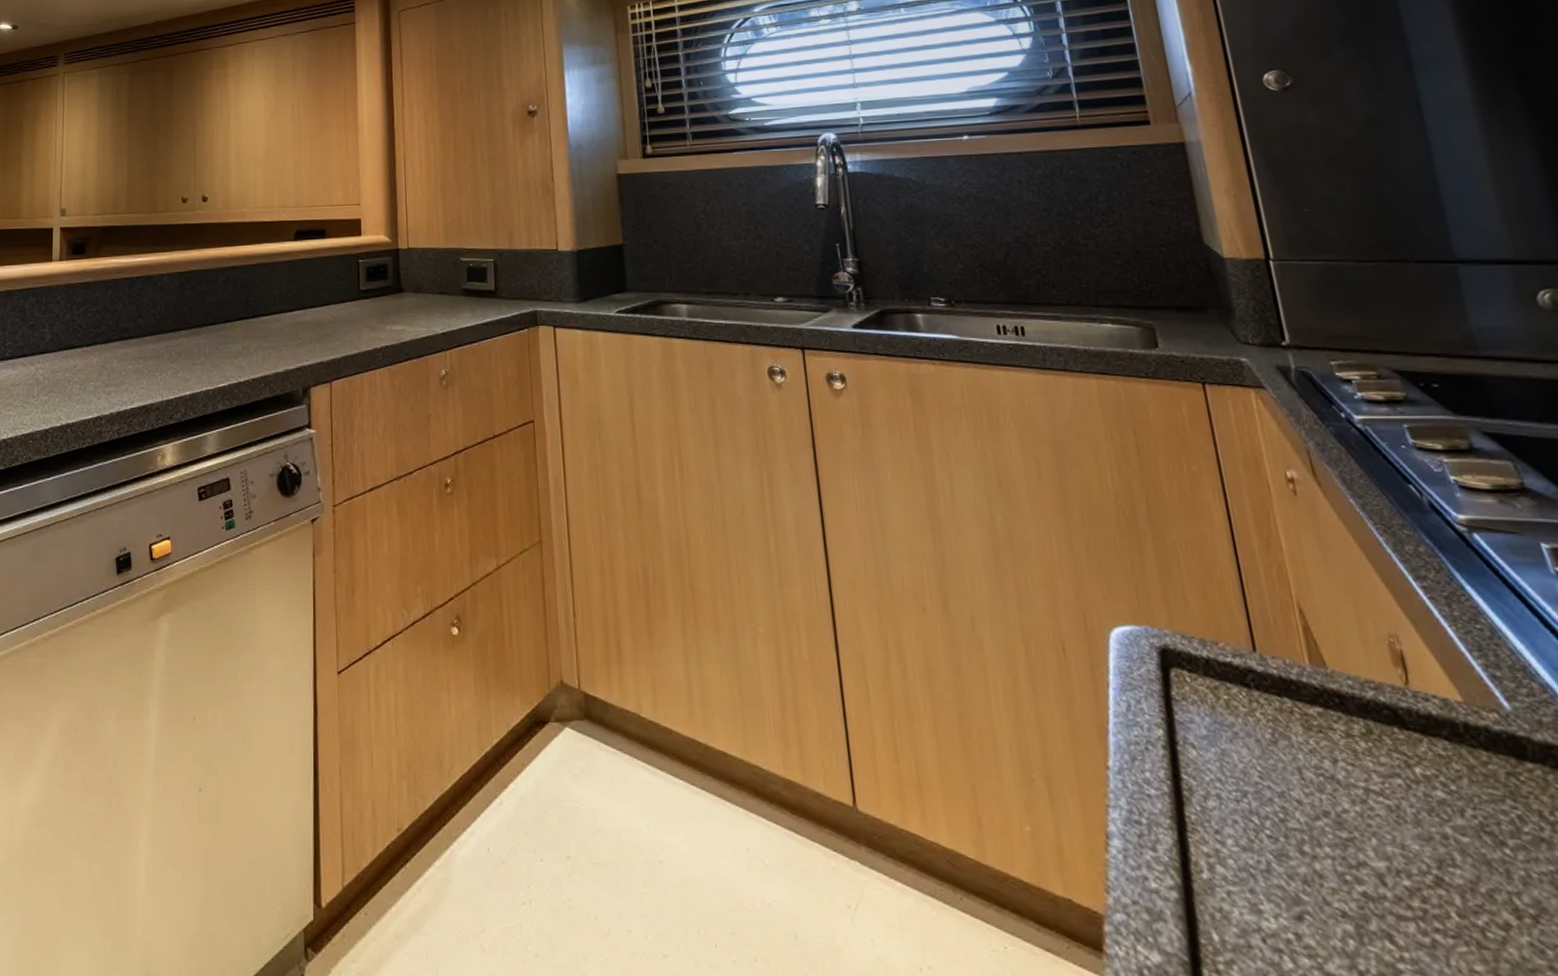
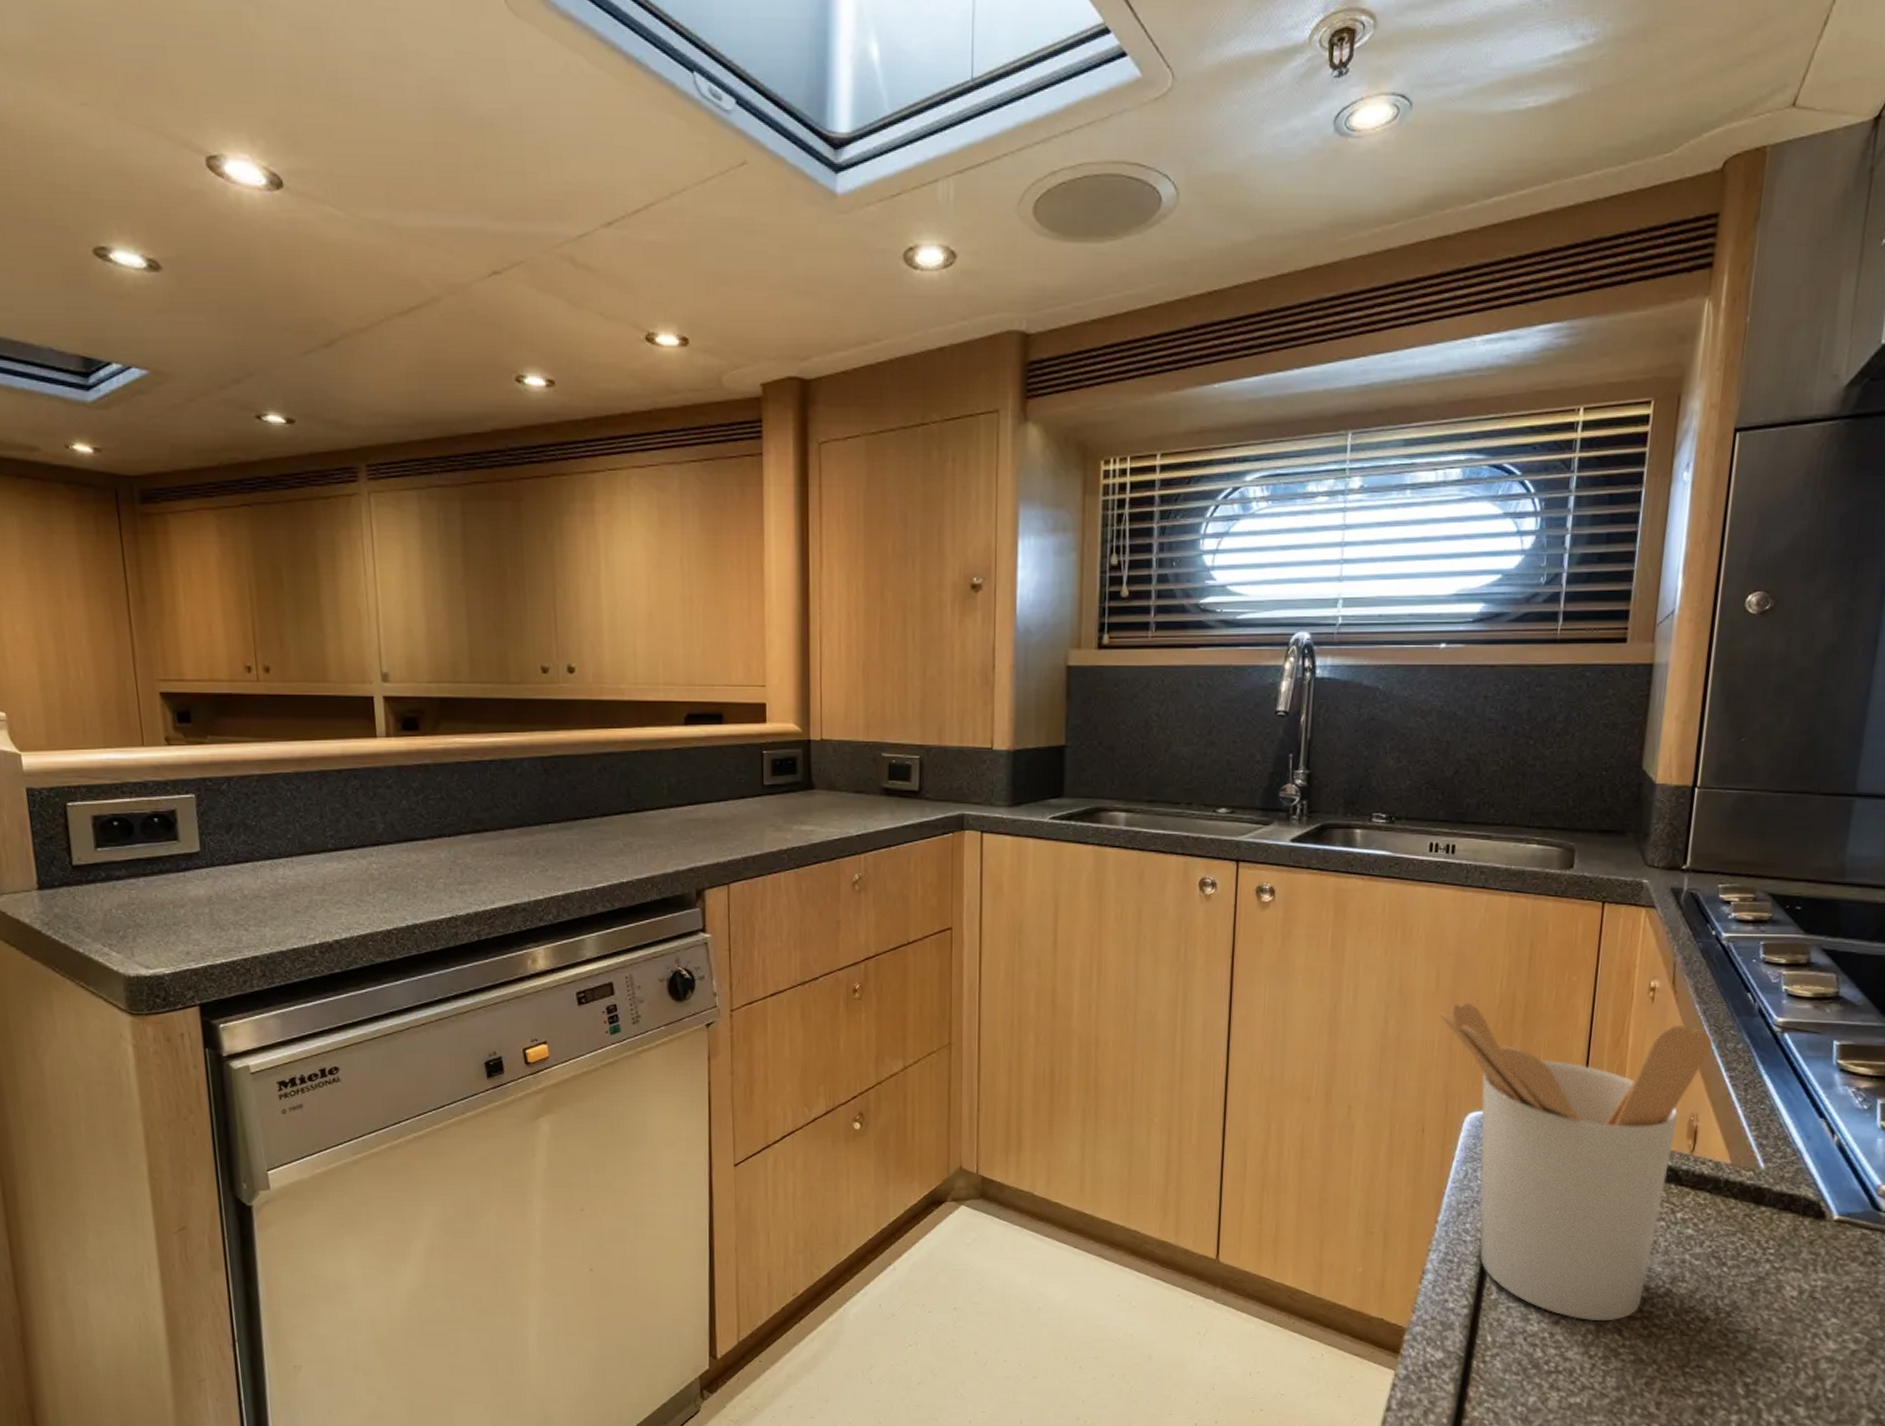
utensil holder: none [1051,498,1407,921] -> present [1440,1004,1712,1322]

